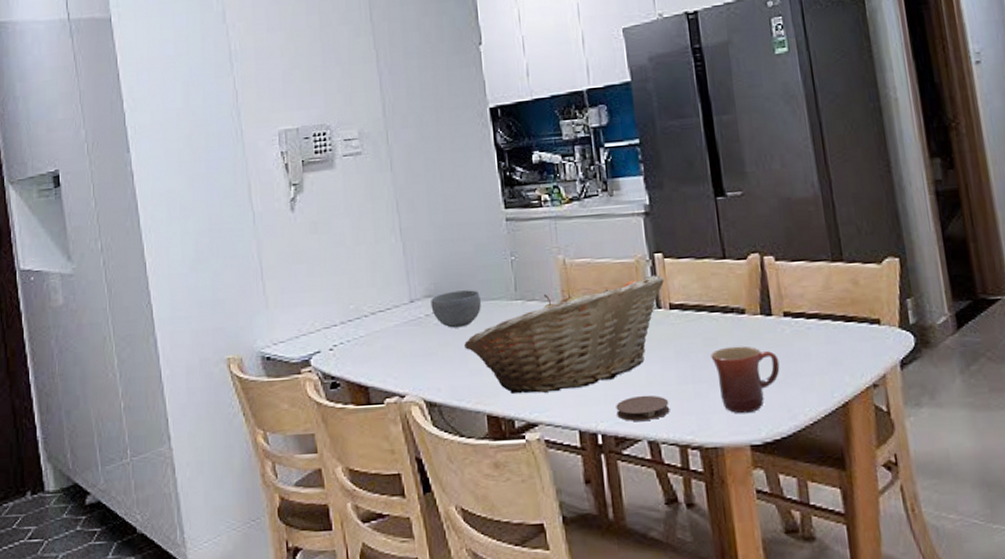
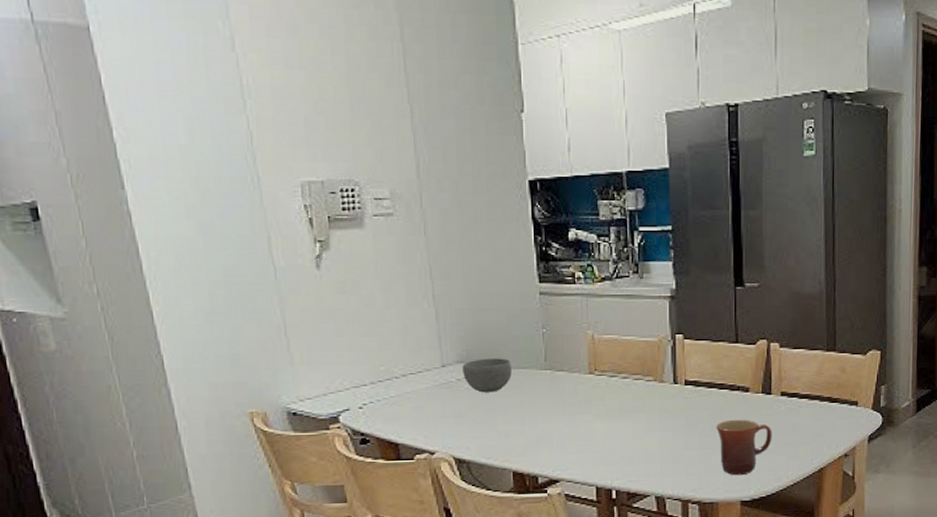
fruit basket: present [464,275,665,394] -> none [494,354,683,454]
coaster: present [616,395,670,421] -> none [630,458,677,480]

